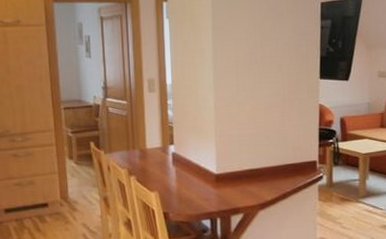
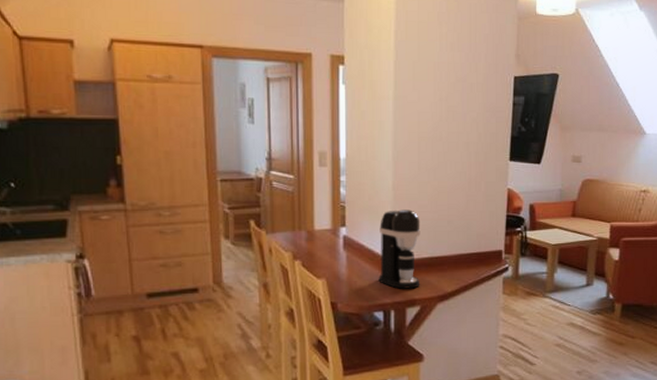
coffee maker: none [204,127,243,199] -> present [378,210,421,289]

